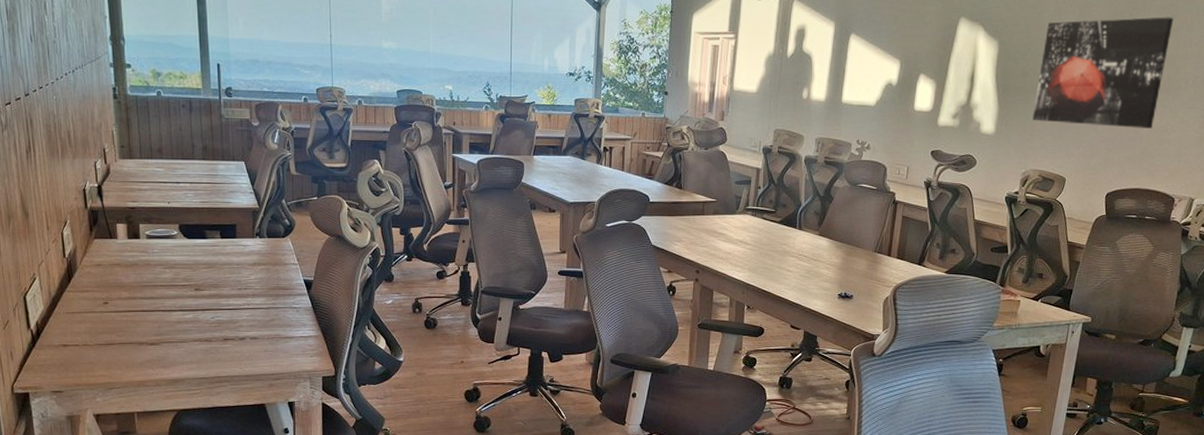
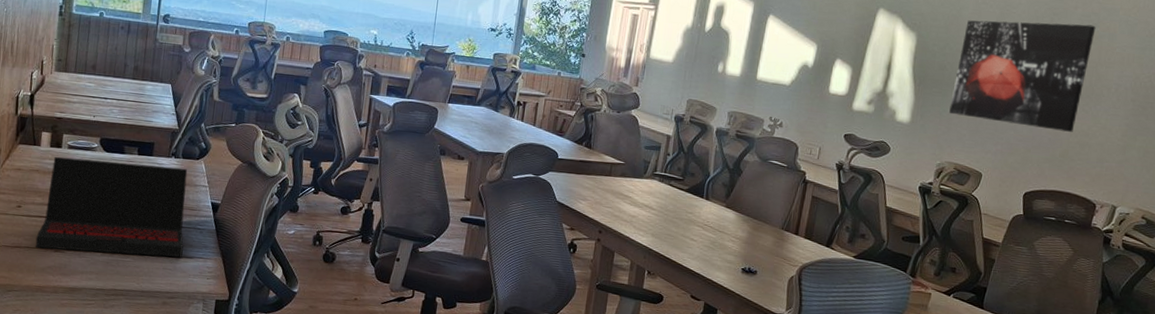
laptop: none [128,247,282,343] -> present [35,156,188,258]

